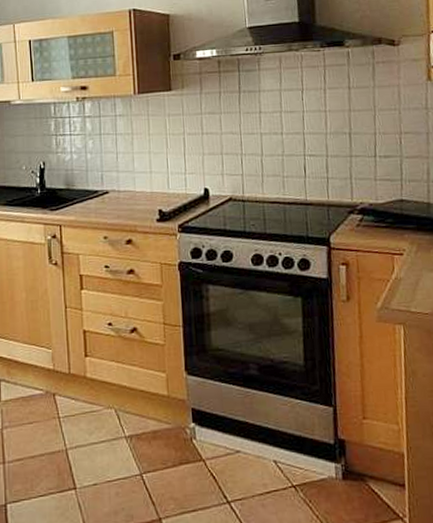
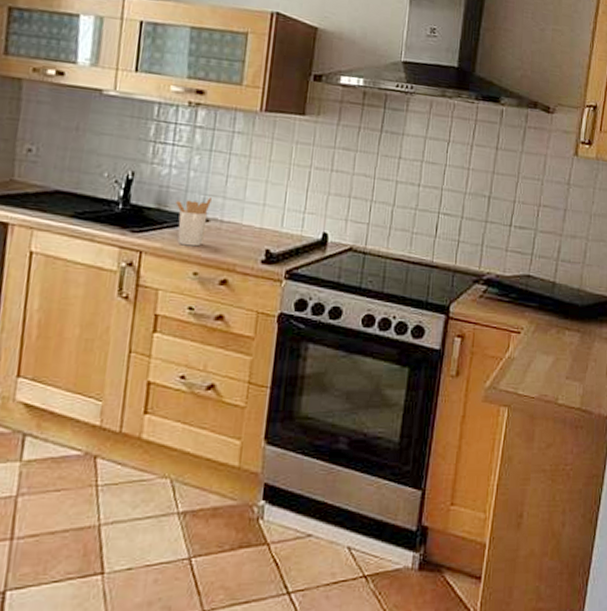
utensil holder: none [80,173,108,216] -> present [176,198,211,247]

